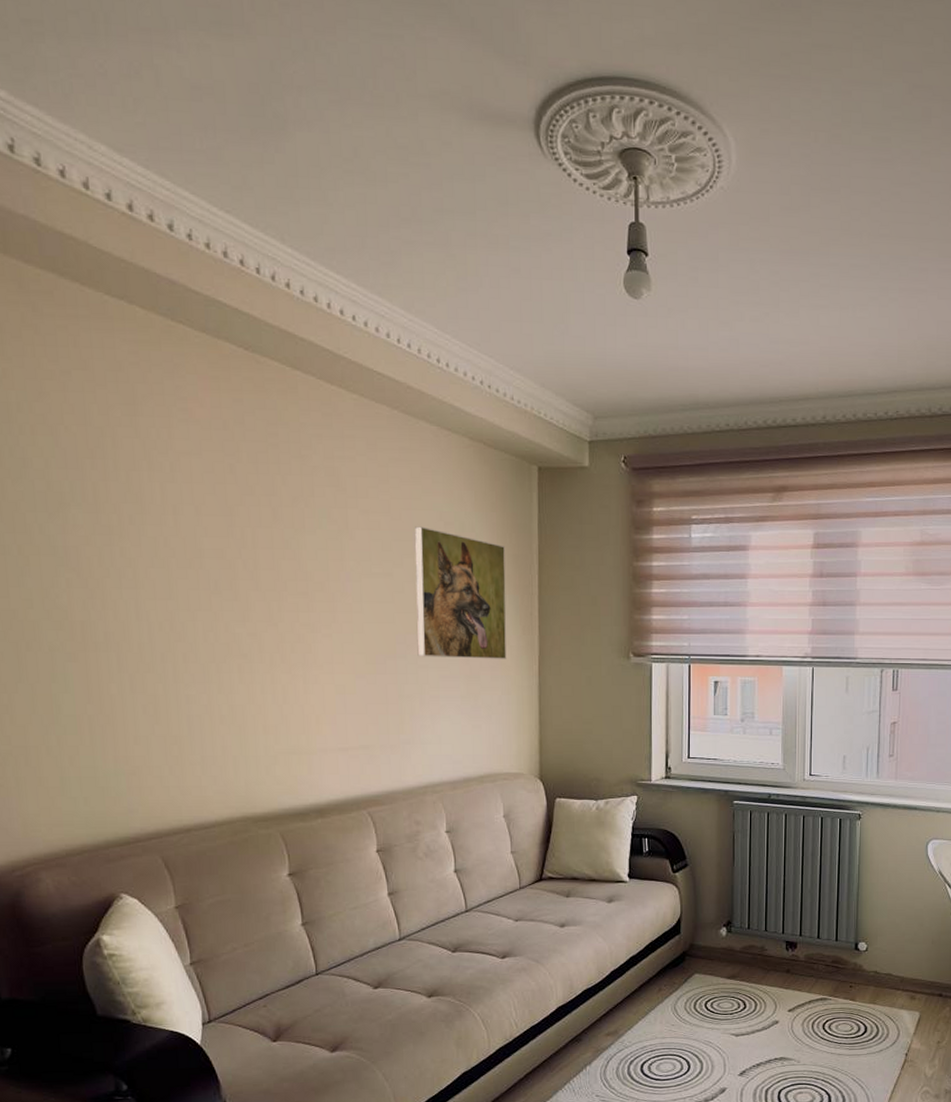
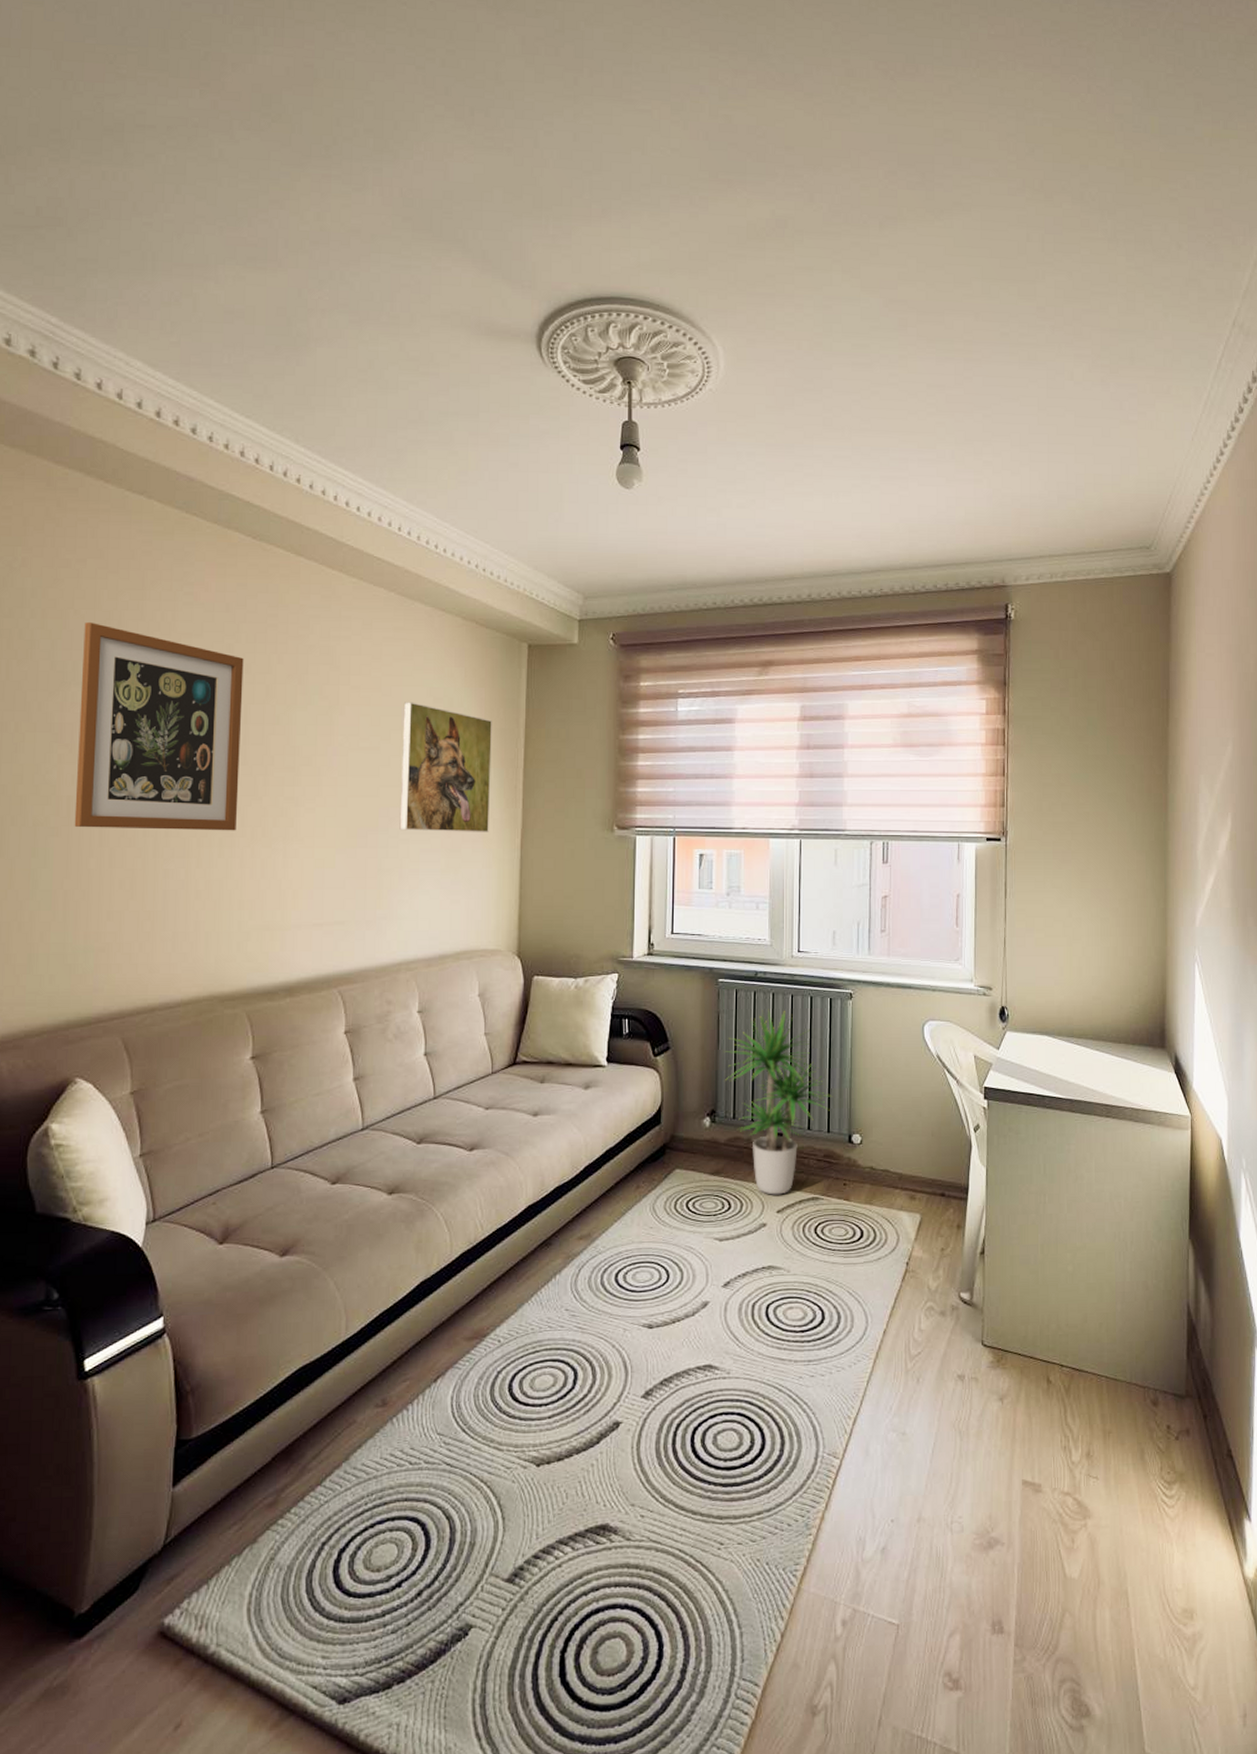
wall art: none [77,440,254,657] -> present [74,622,244,831]
potted plant: none [738,829,842,996] -> present [723,1009,833,1195]

